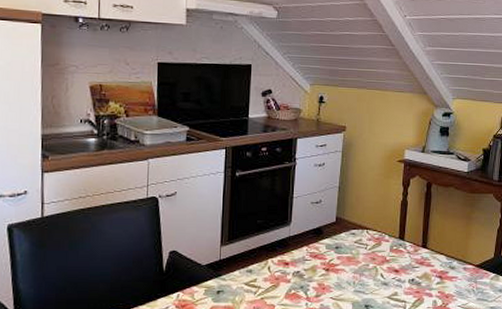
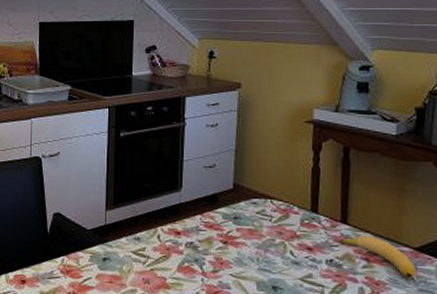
banana: none [420,257,476,290] -> present [339,235,416,278]

